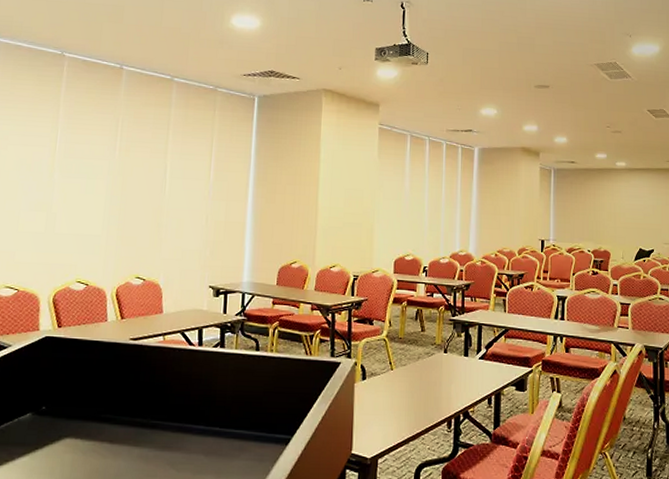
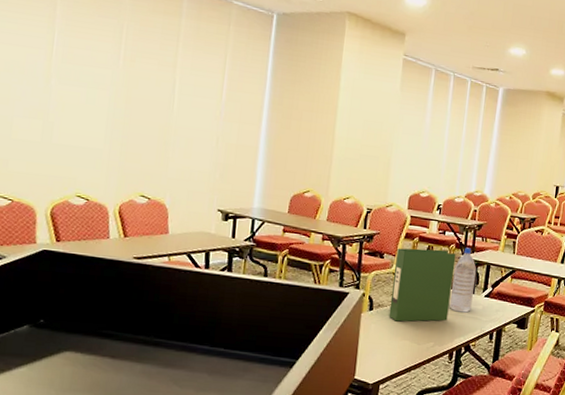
binder: none [382,312,446,390] -> present [388,248,456,322]
water bottle: none [443,308,469,377] -> present [449,247,477,313]

